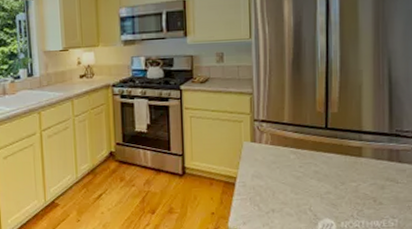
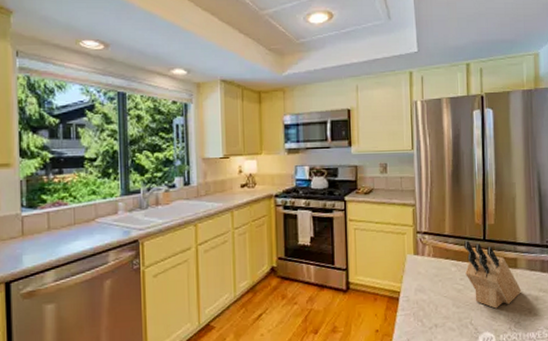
knife block: none [304,129,366,196] -> present [464,240,521,309]

